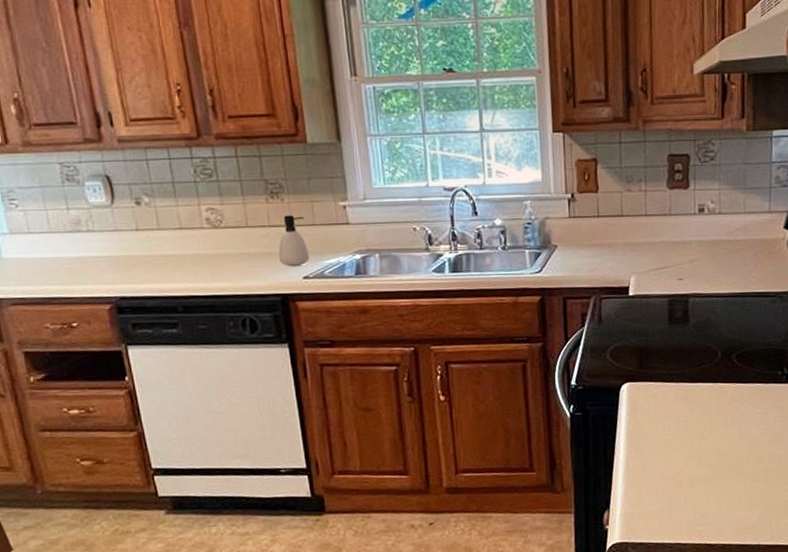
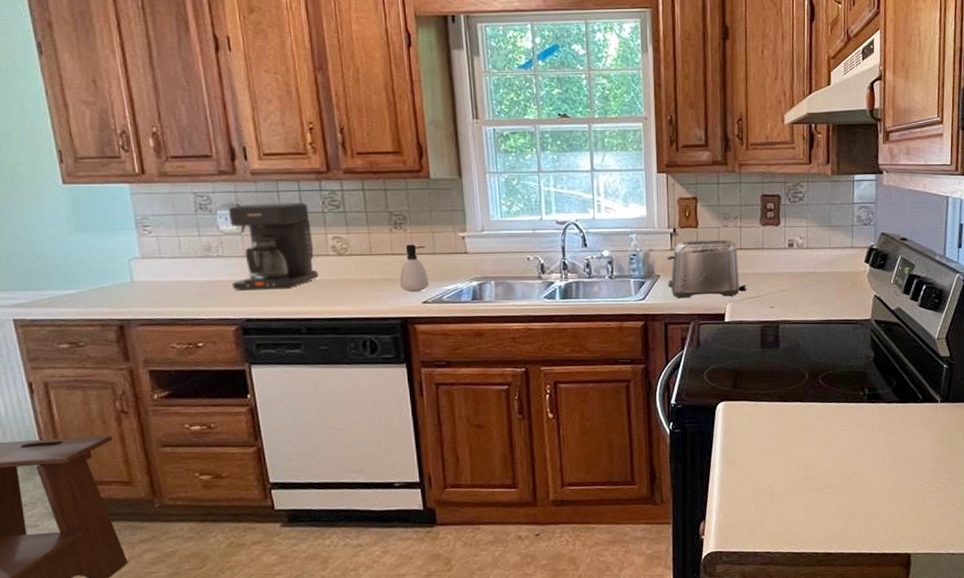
coffee maker: none [96,171,194,266] -> present [228,202,319,290]
toaster: none [564,205,654,271] -> present [667,240,748,299]

